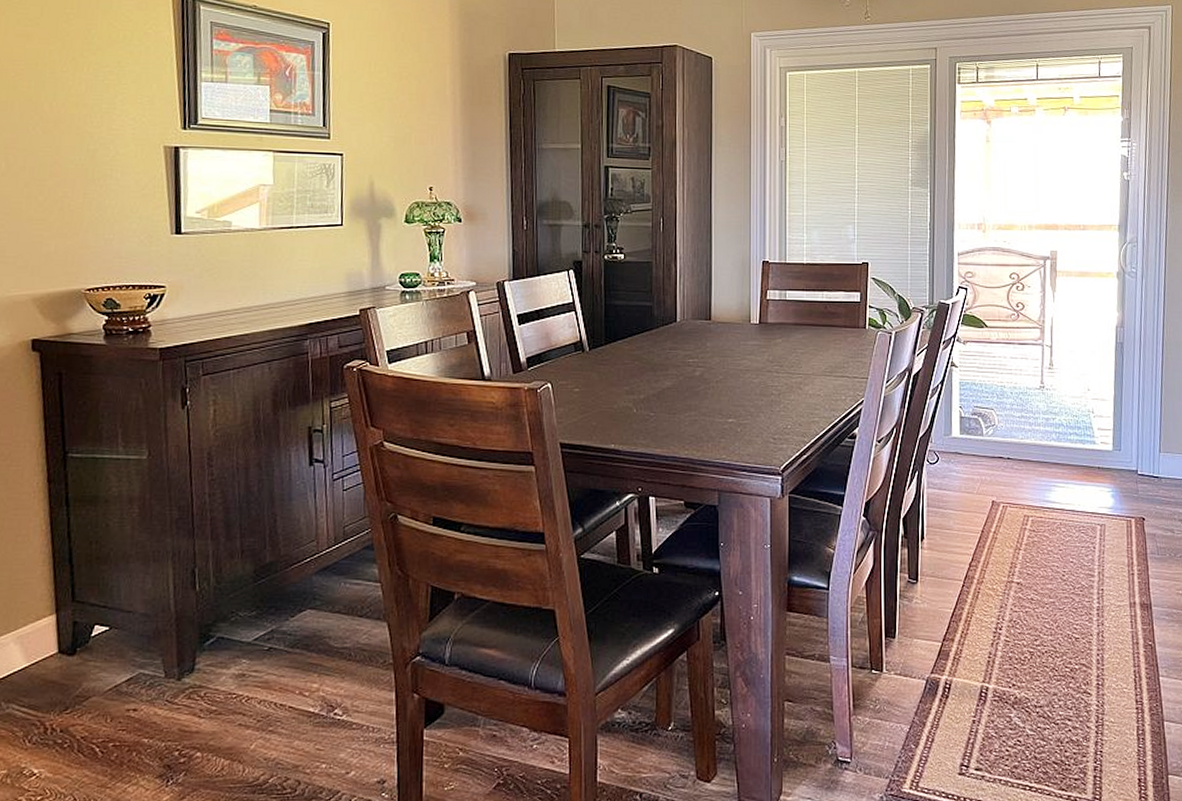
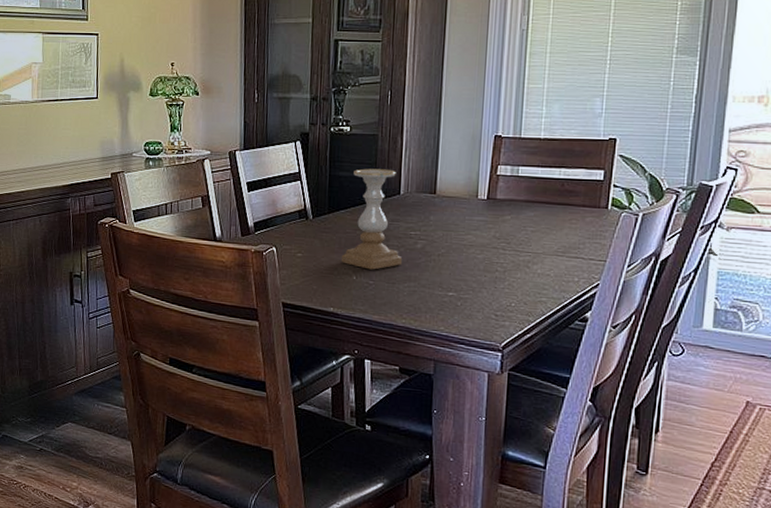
candle holder: none [620,296,683,401] -> present [341,168,403,270]

